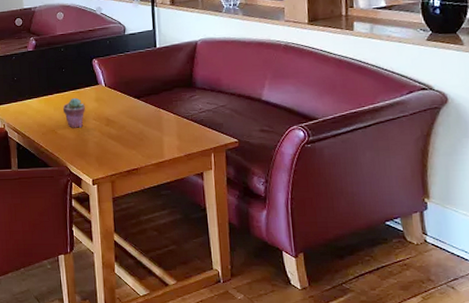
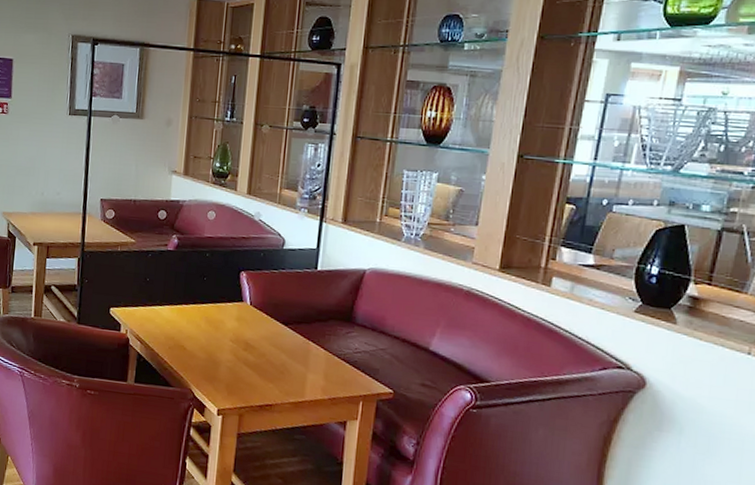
potted succulent: present [62,97,85,128] -> none [197,312,223,348]

